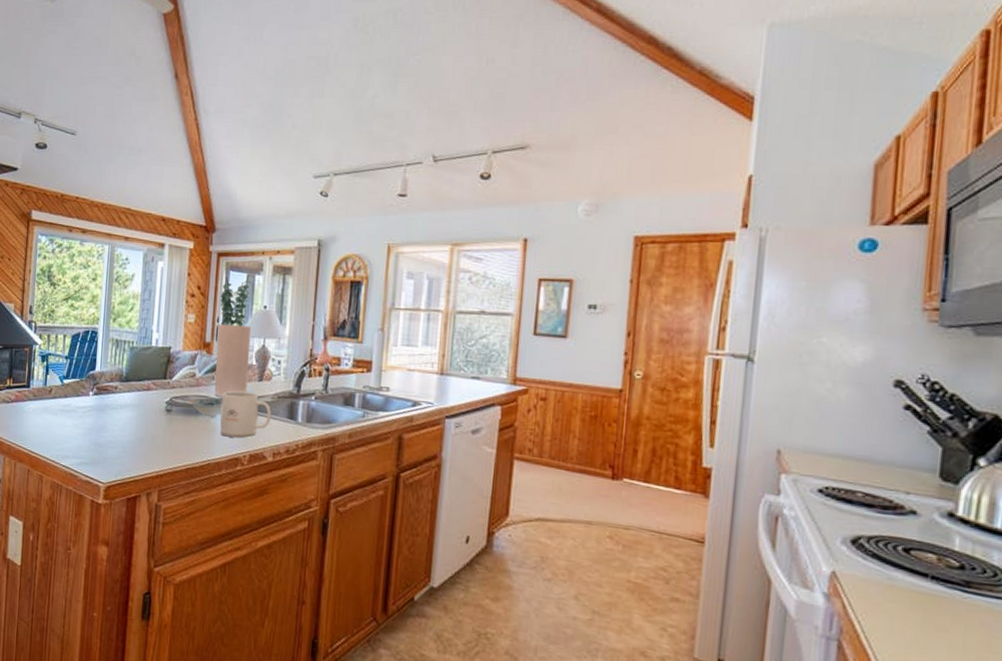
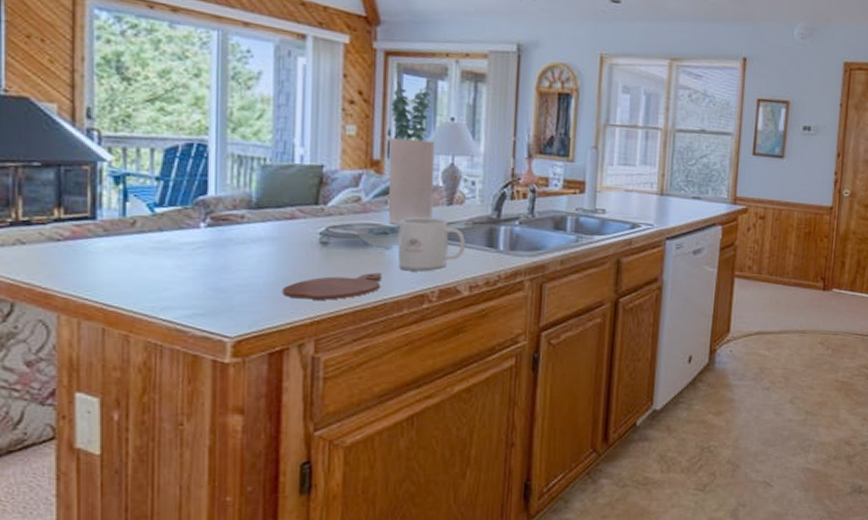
cutting board: none [138,436,208,458] -> present [282,272,382,300]

